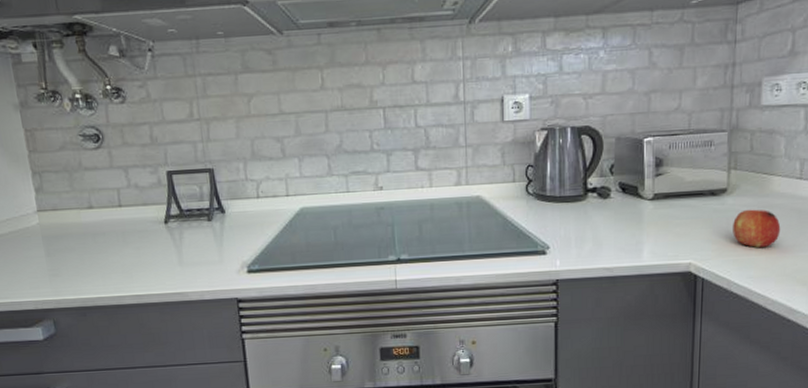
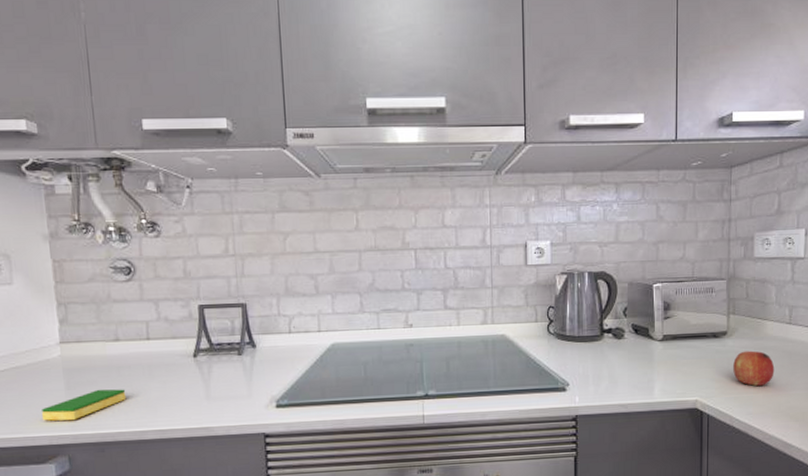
dish sponge: none [25,255,104,287] -> present [41,389,127,421]

